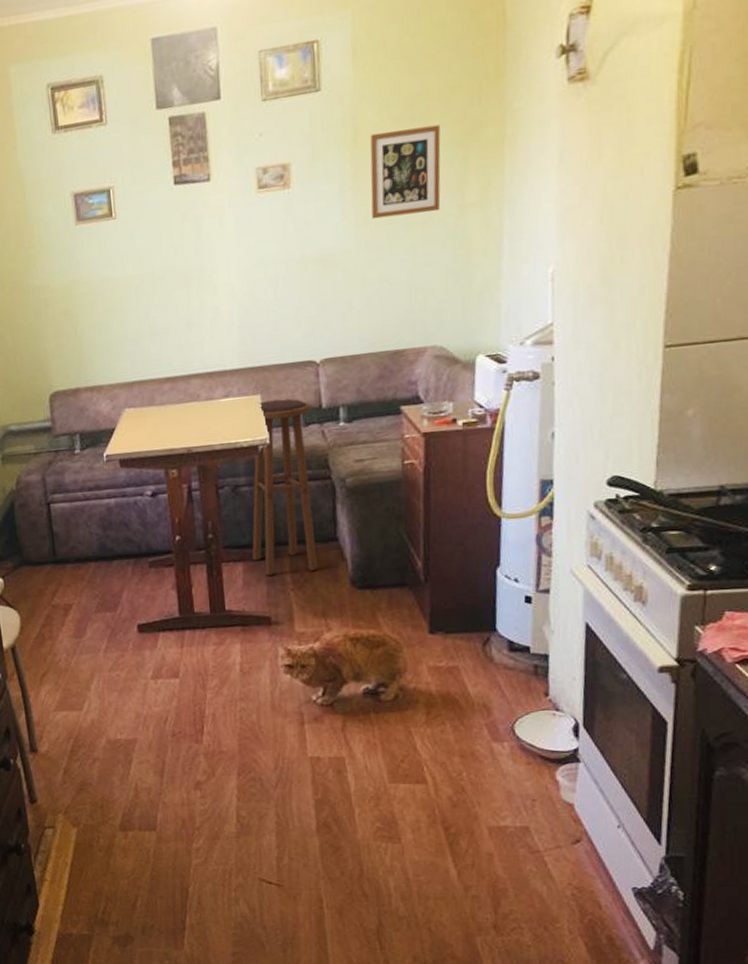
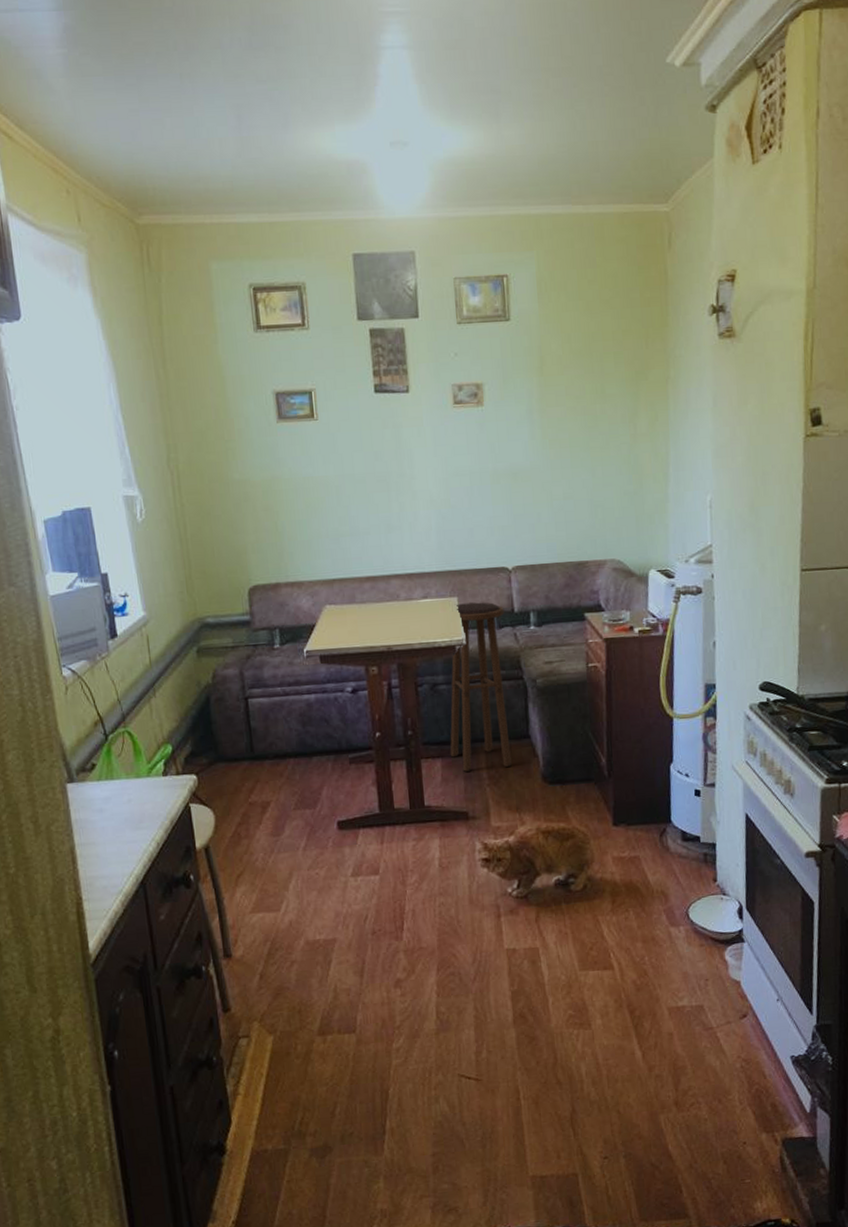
picture frame: present [370,124,441,219] -> none [554,362,616,441]

